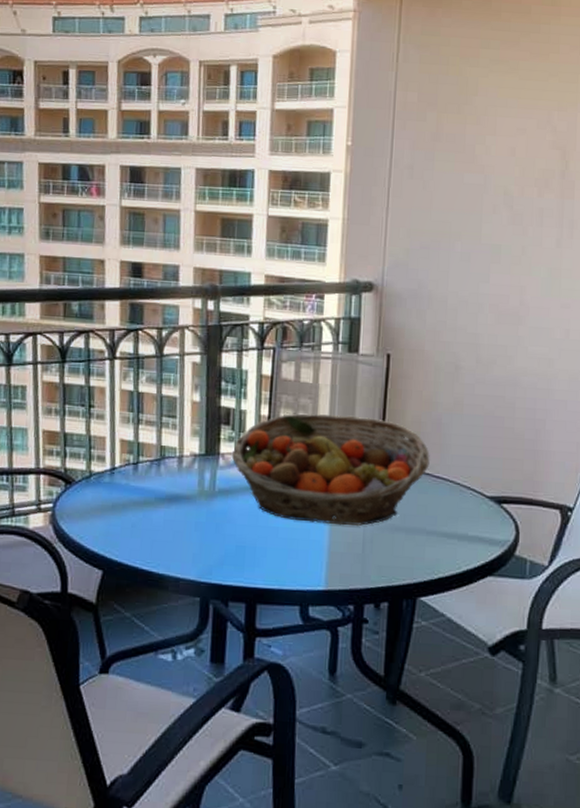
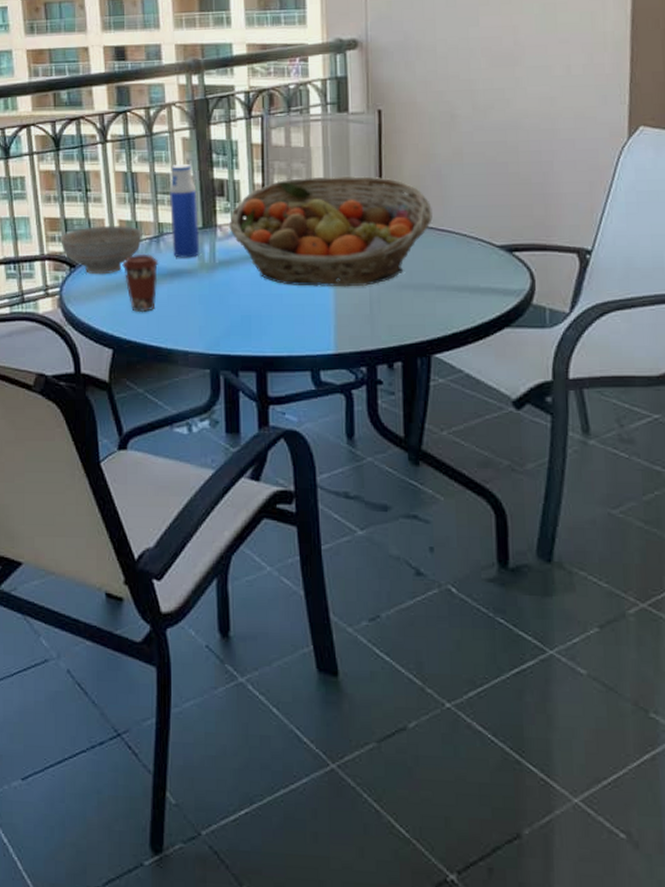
decorative bowl: none [57,444,145,494] -> present [59,225,143,275]
coffee cup: none [120,476,158,536] -> present [122,253,159,313]
water bottle: none [173,388,203,484] -> present [170,163,200,258]

